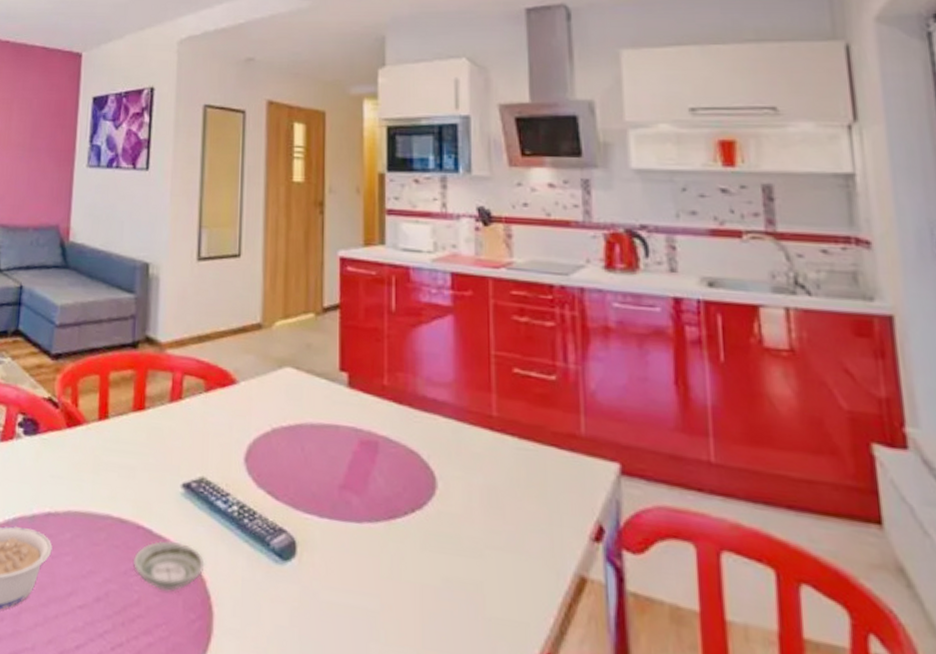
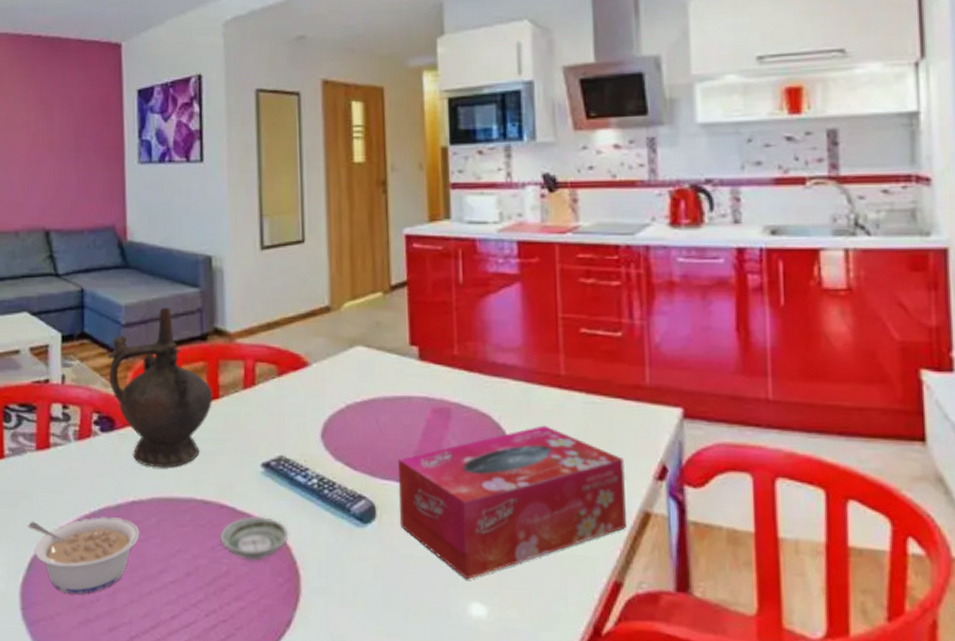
ceremonial vessel: none [38,310,139,480] -> present [107,307,213,467]
tissue box: none [321,469,560,636] -> present [397,425,626,580]

